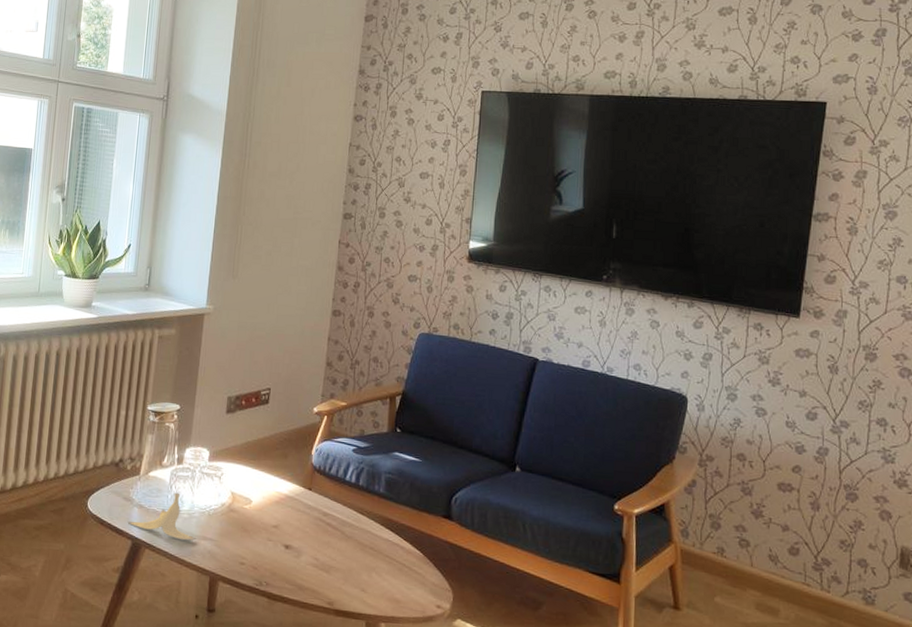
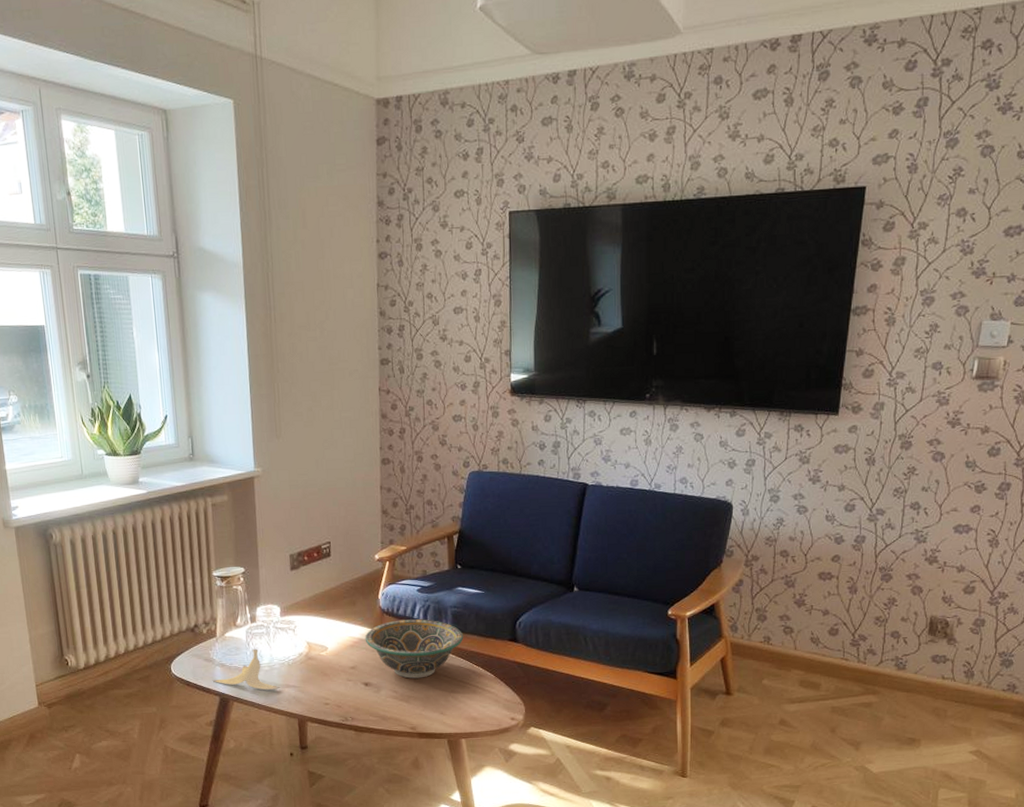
bowl: none [292,480,396,548] -> present [365,619,464,679]

